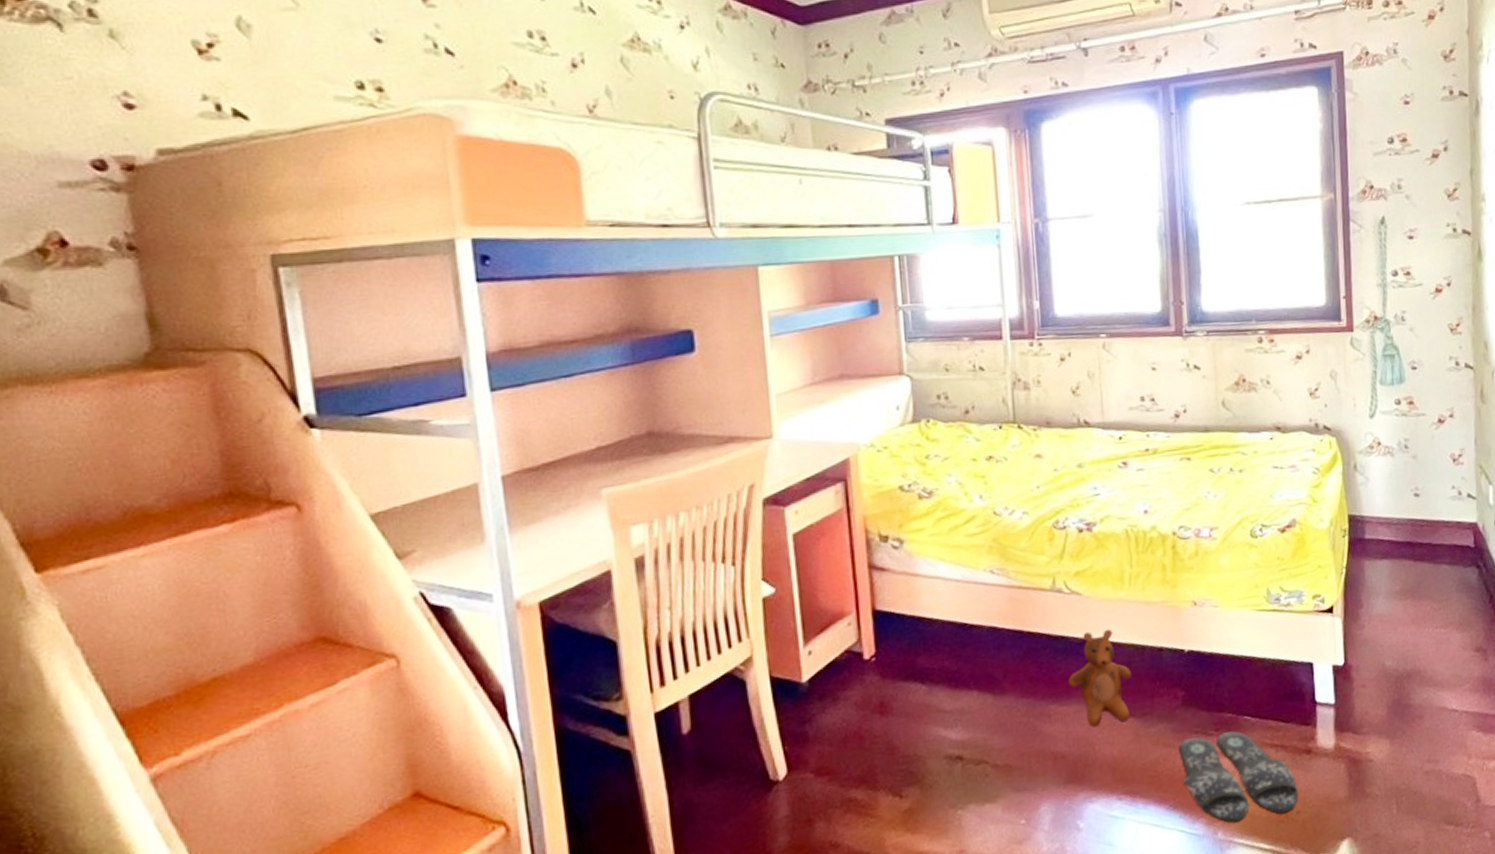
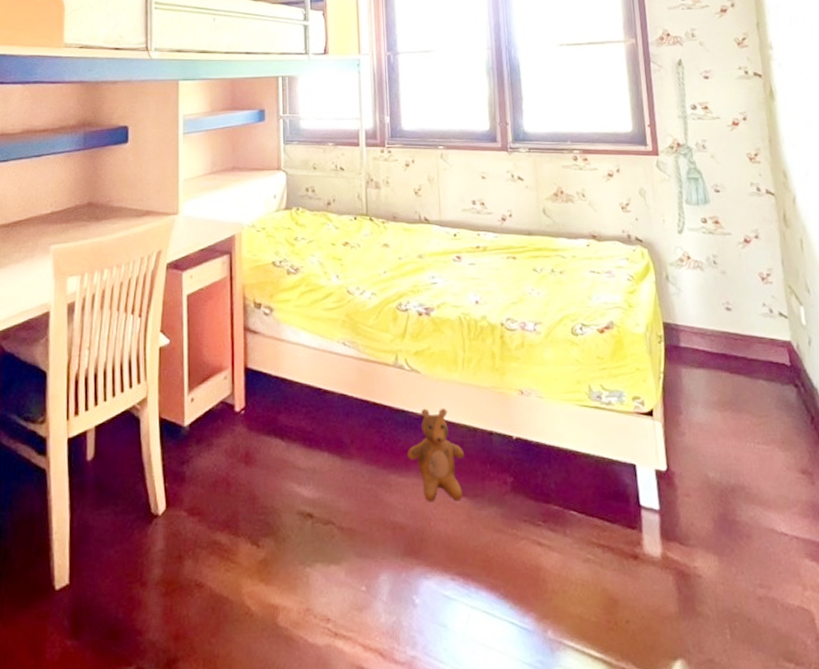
slippers: present [1179,731,1298,823] -> none [509,525,627,623]

